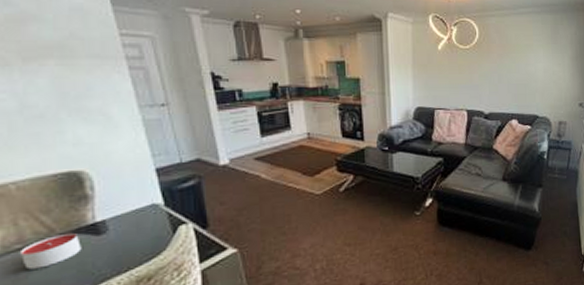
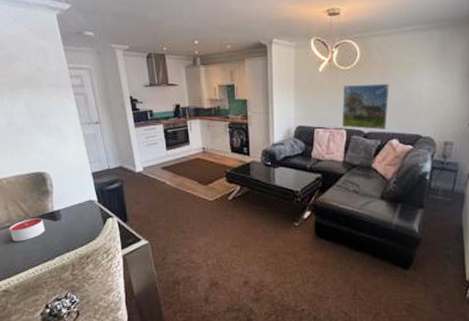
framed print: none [462,64,508,110] -> present [341,83,390,130]

